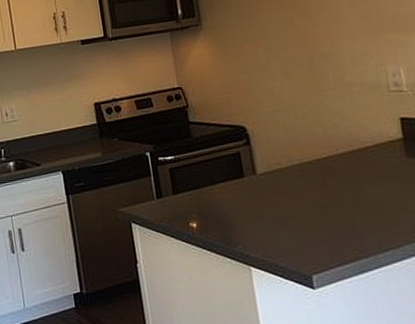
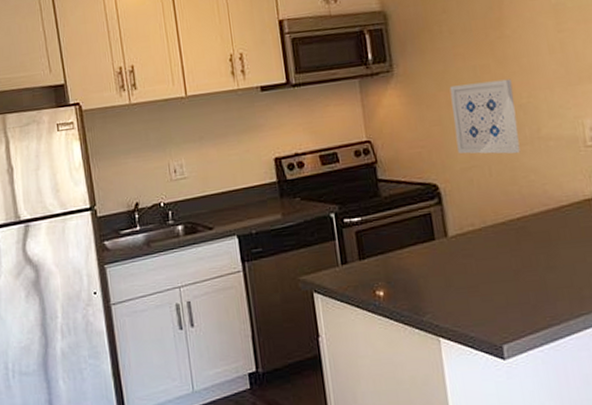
wall art: none [255,30,325,99] -> present [449,78,521,154]

